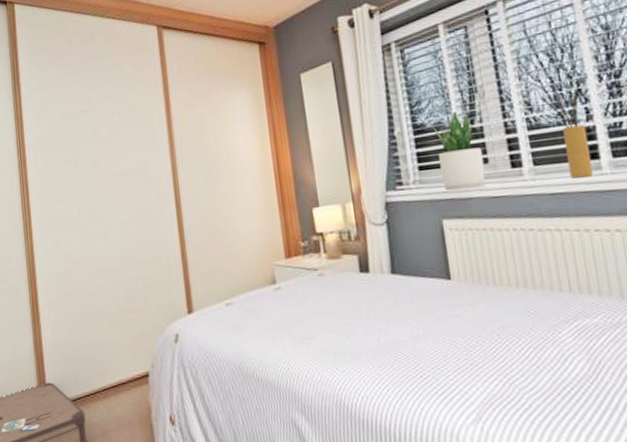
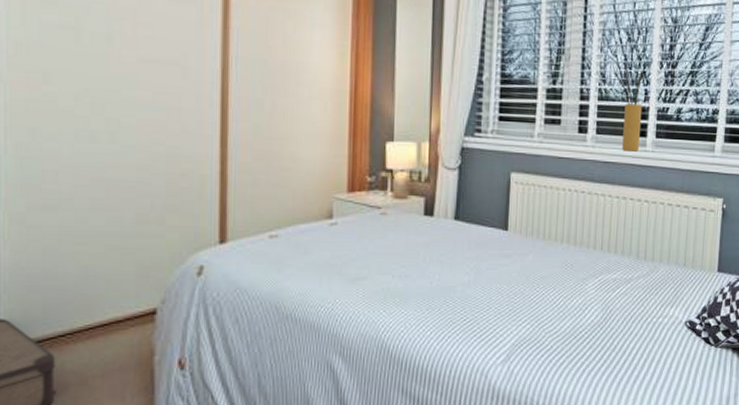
planter: present [430,112,486,191] -> none [517,69,557,147]

